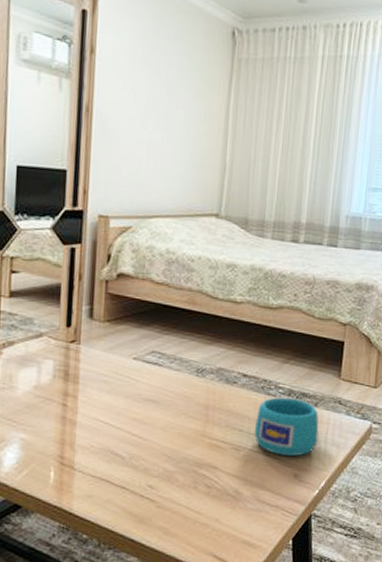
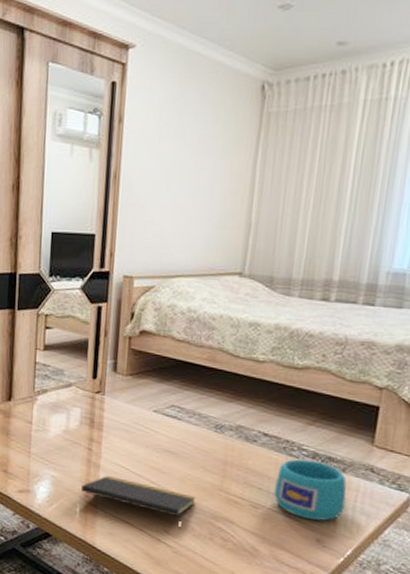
notepad: none [55,432,180,482] -> present [81,475,197,529]

